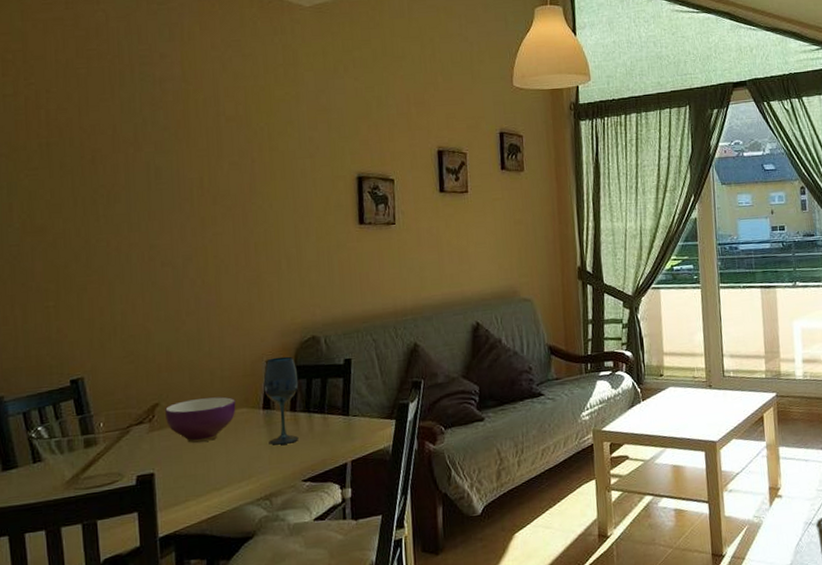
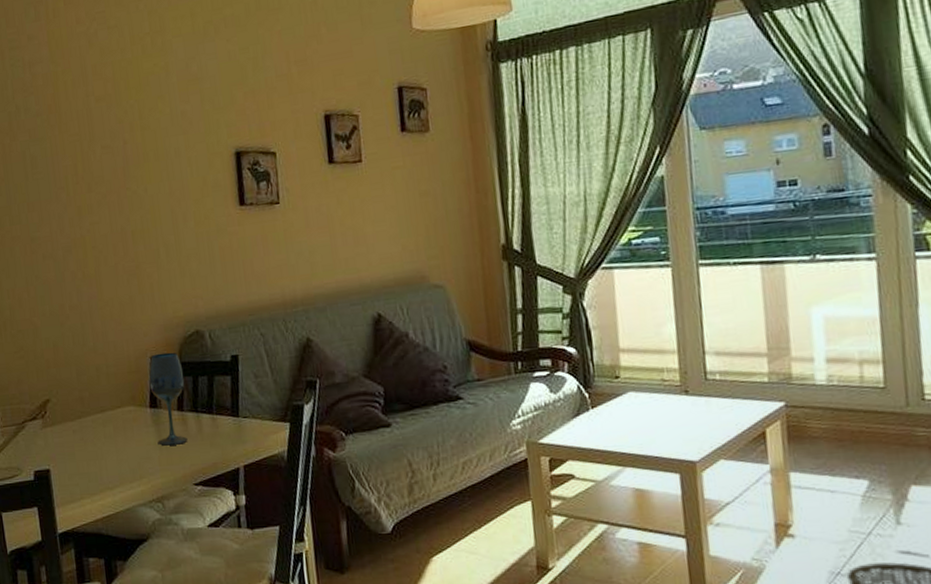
bowl: present [164,396,236,443] -> none [55,393,124,441]

